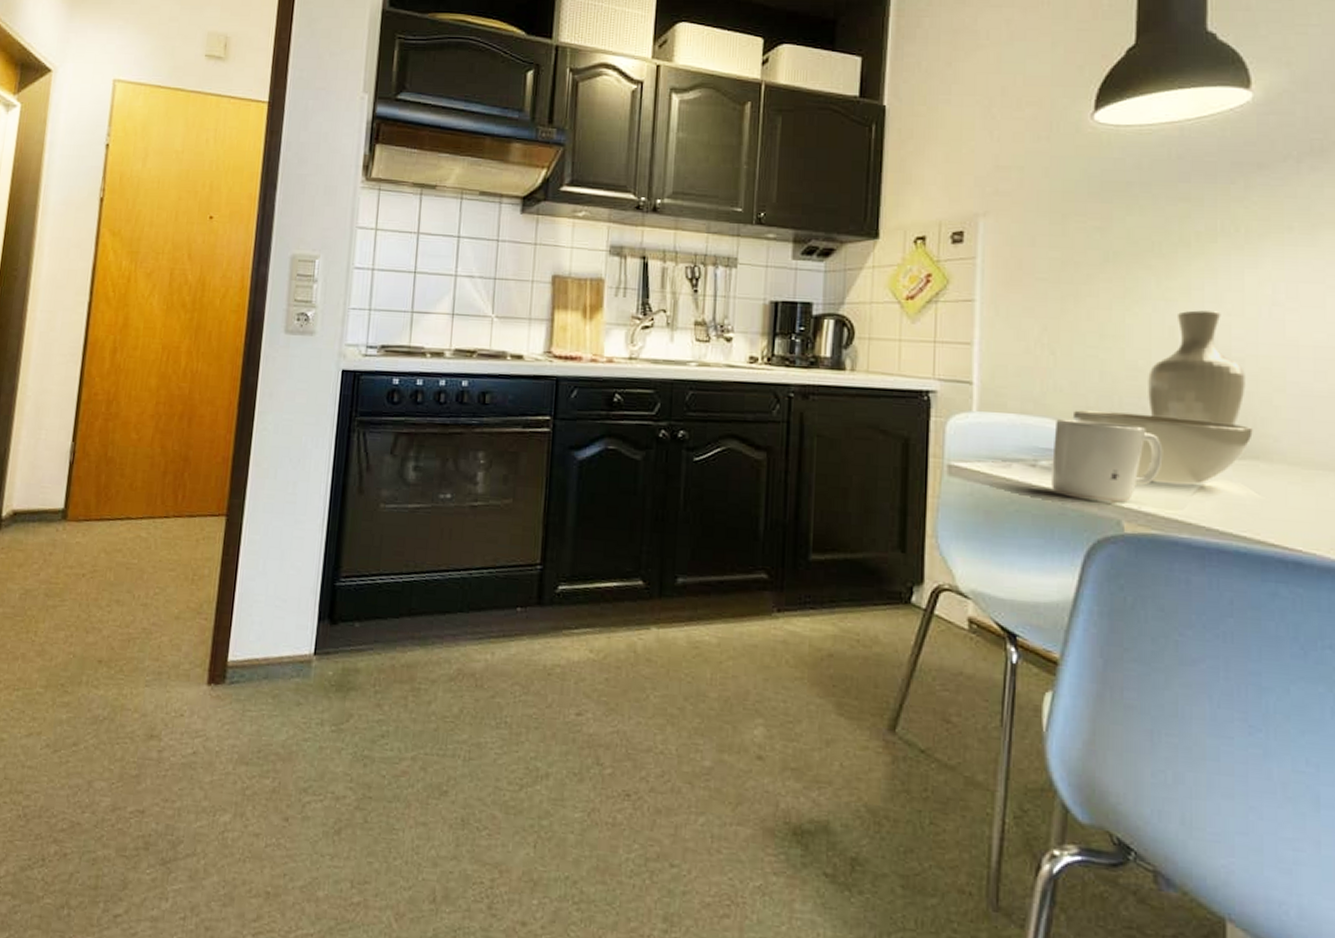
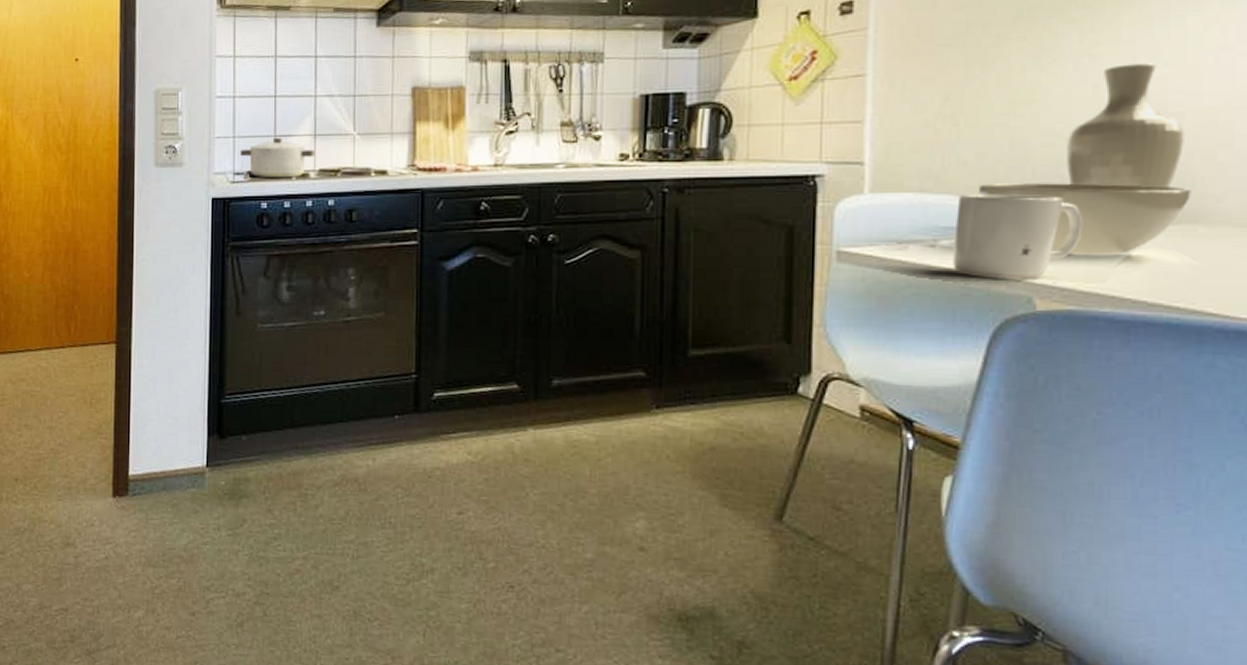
cooking pot: none [375,313,453,355] -> present [240,137,316,178]

